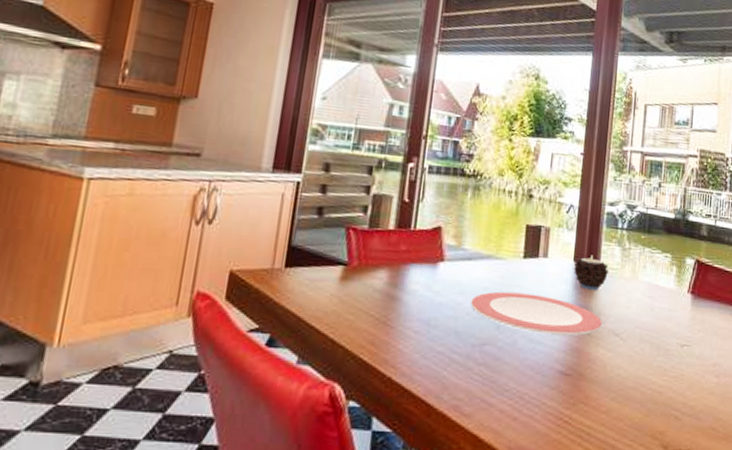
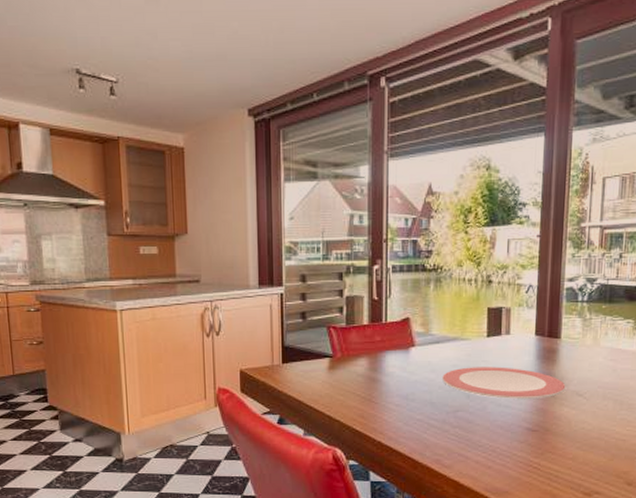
candle: present [574,255,610,290] -> none [536,328,571,358]

